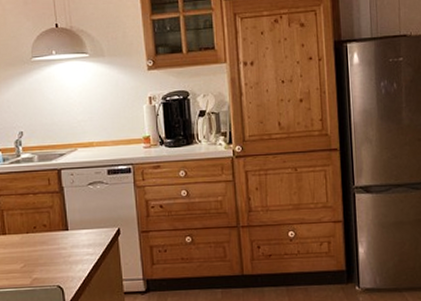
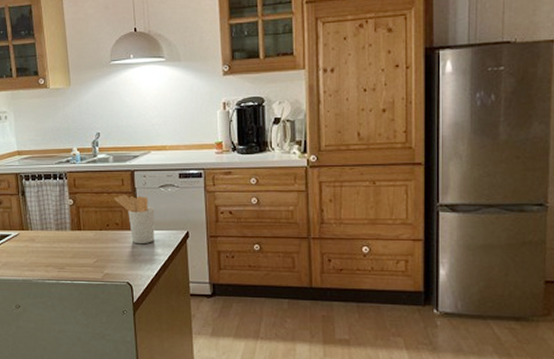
utensil holder: none [41,194,85,245] -> present [114,194,155,244]

